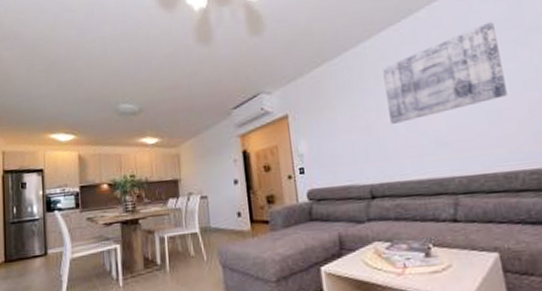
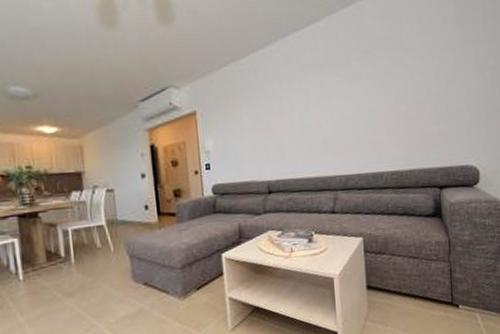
wall art: present [382,22,508,124] -> none [285,39,383,126]

